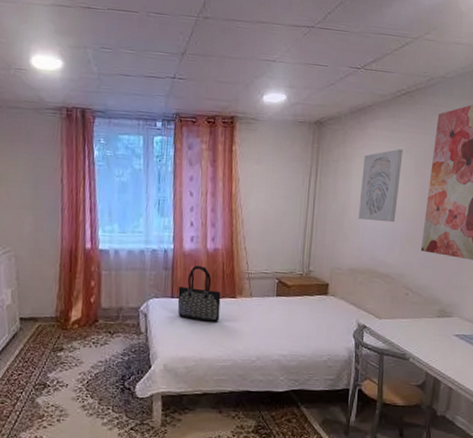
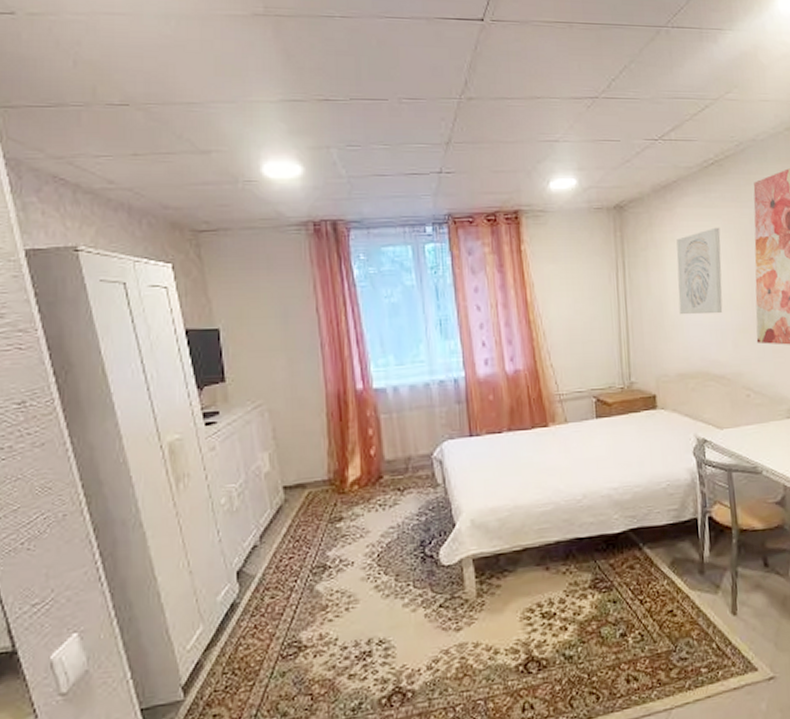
tote bag: present [177,266,221,322] -> none [477,393,532,461]

